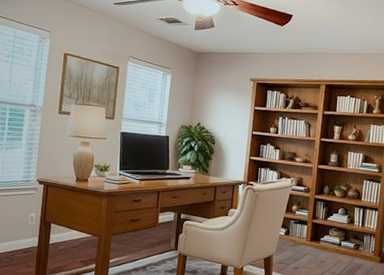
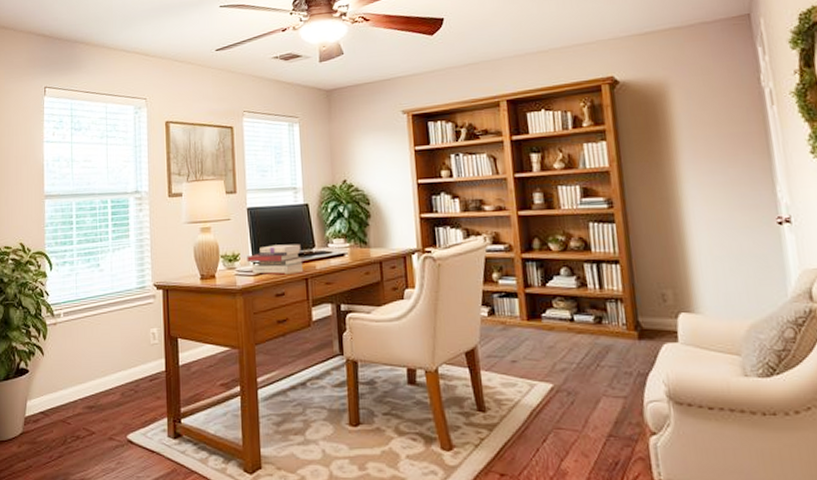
books: none [115,163,158,188] -> present [247,244,304,276]

